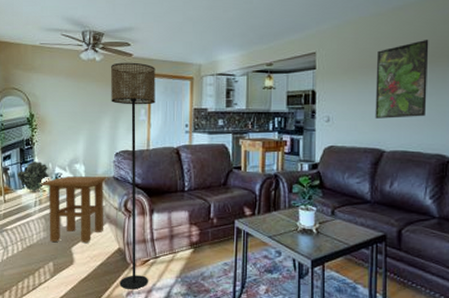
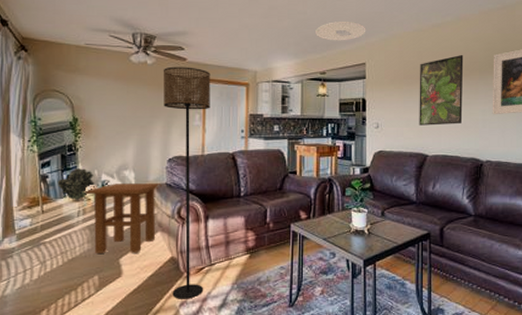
ceiling light: none [262,9,317,30] -> present [316,22,366,41]

